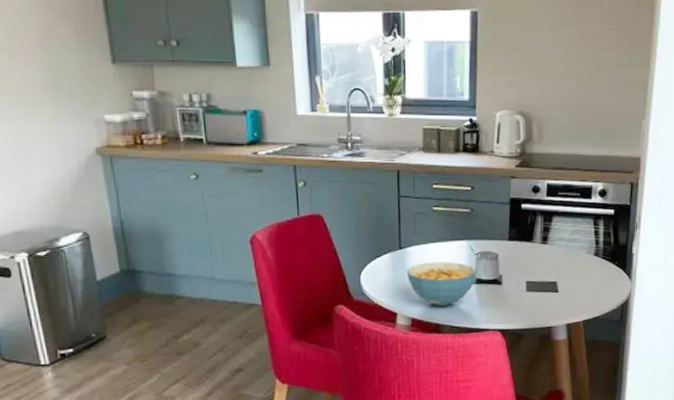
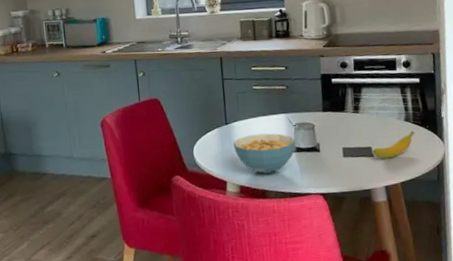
banana: none [557,266,603,295] -> present [372,130,415,159]

